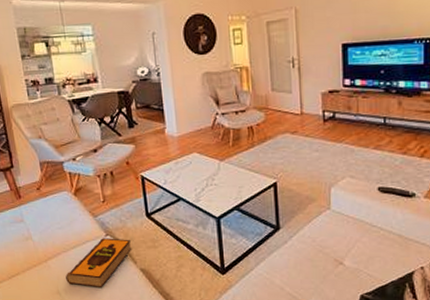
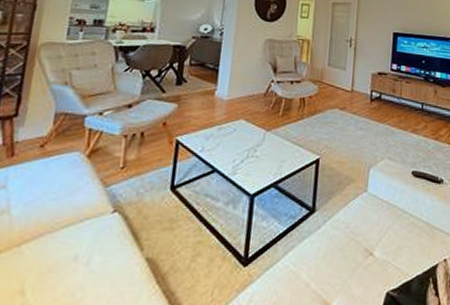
hardback book: present [65,238,132,287] -> none [39,215,144,284]

